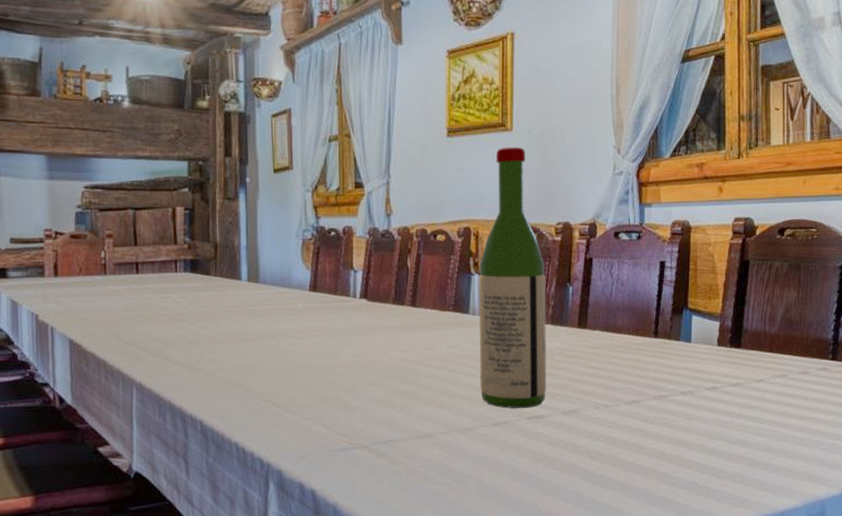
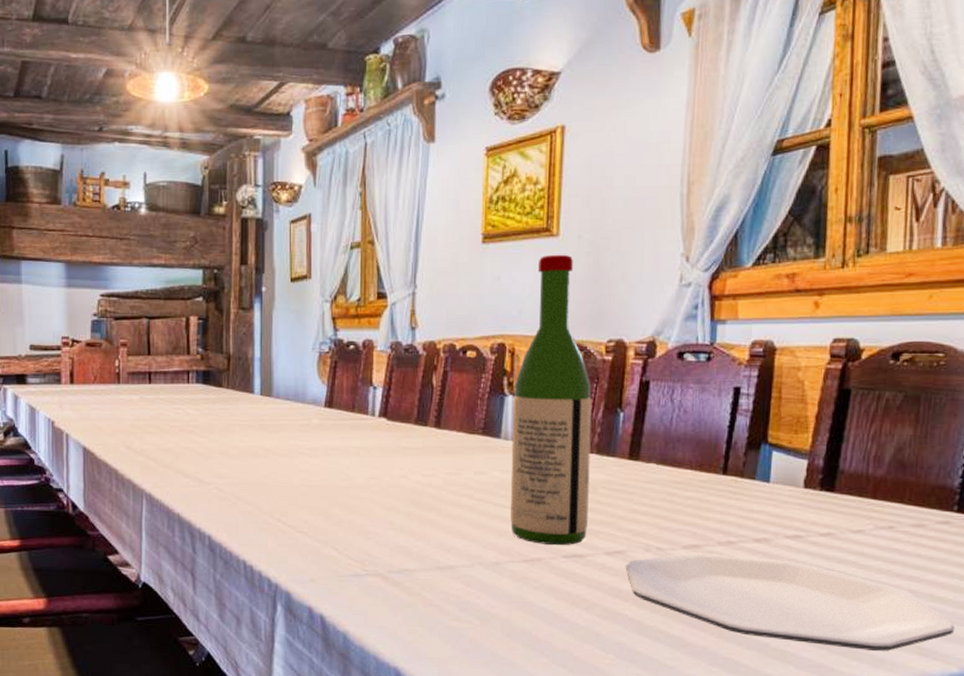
plate: none [579,407,834,481] -> present [625,552,955,651]

